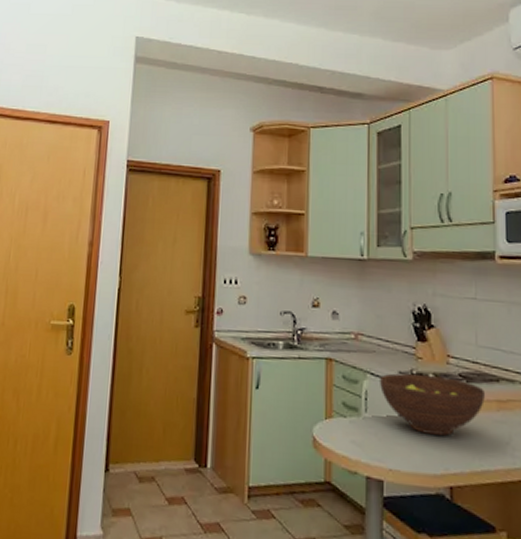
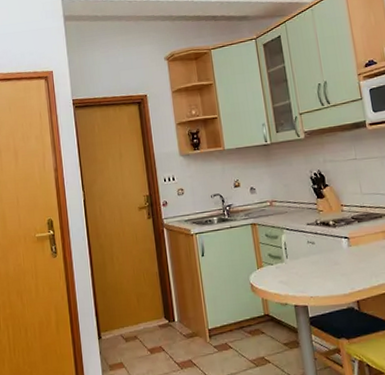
fruit bowl: present [380,373,485,436] -> none [294,221,374,266]

